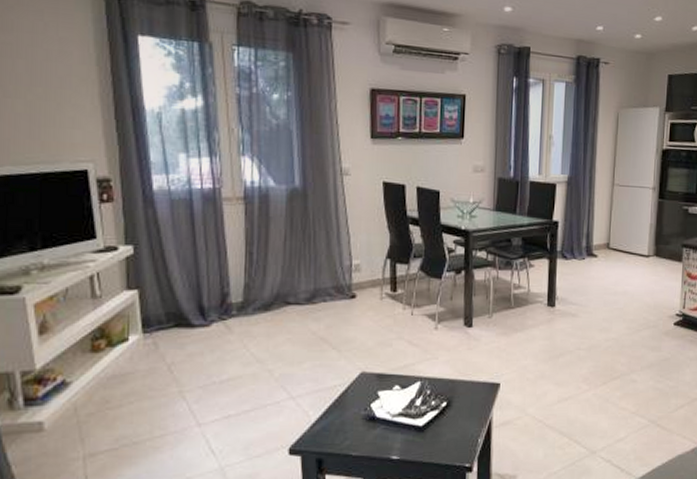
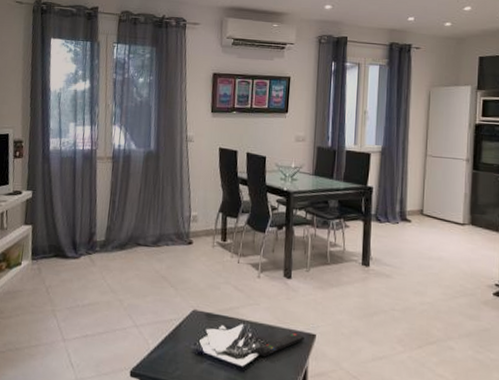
remote control: none [435,384,488,414] -> present [255,332,304,357]

